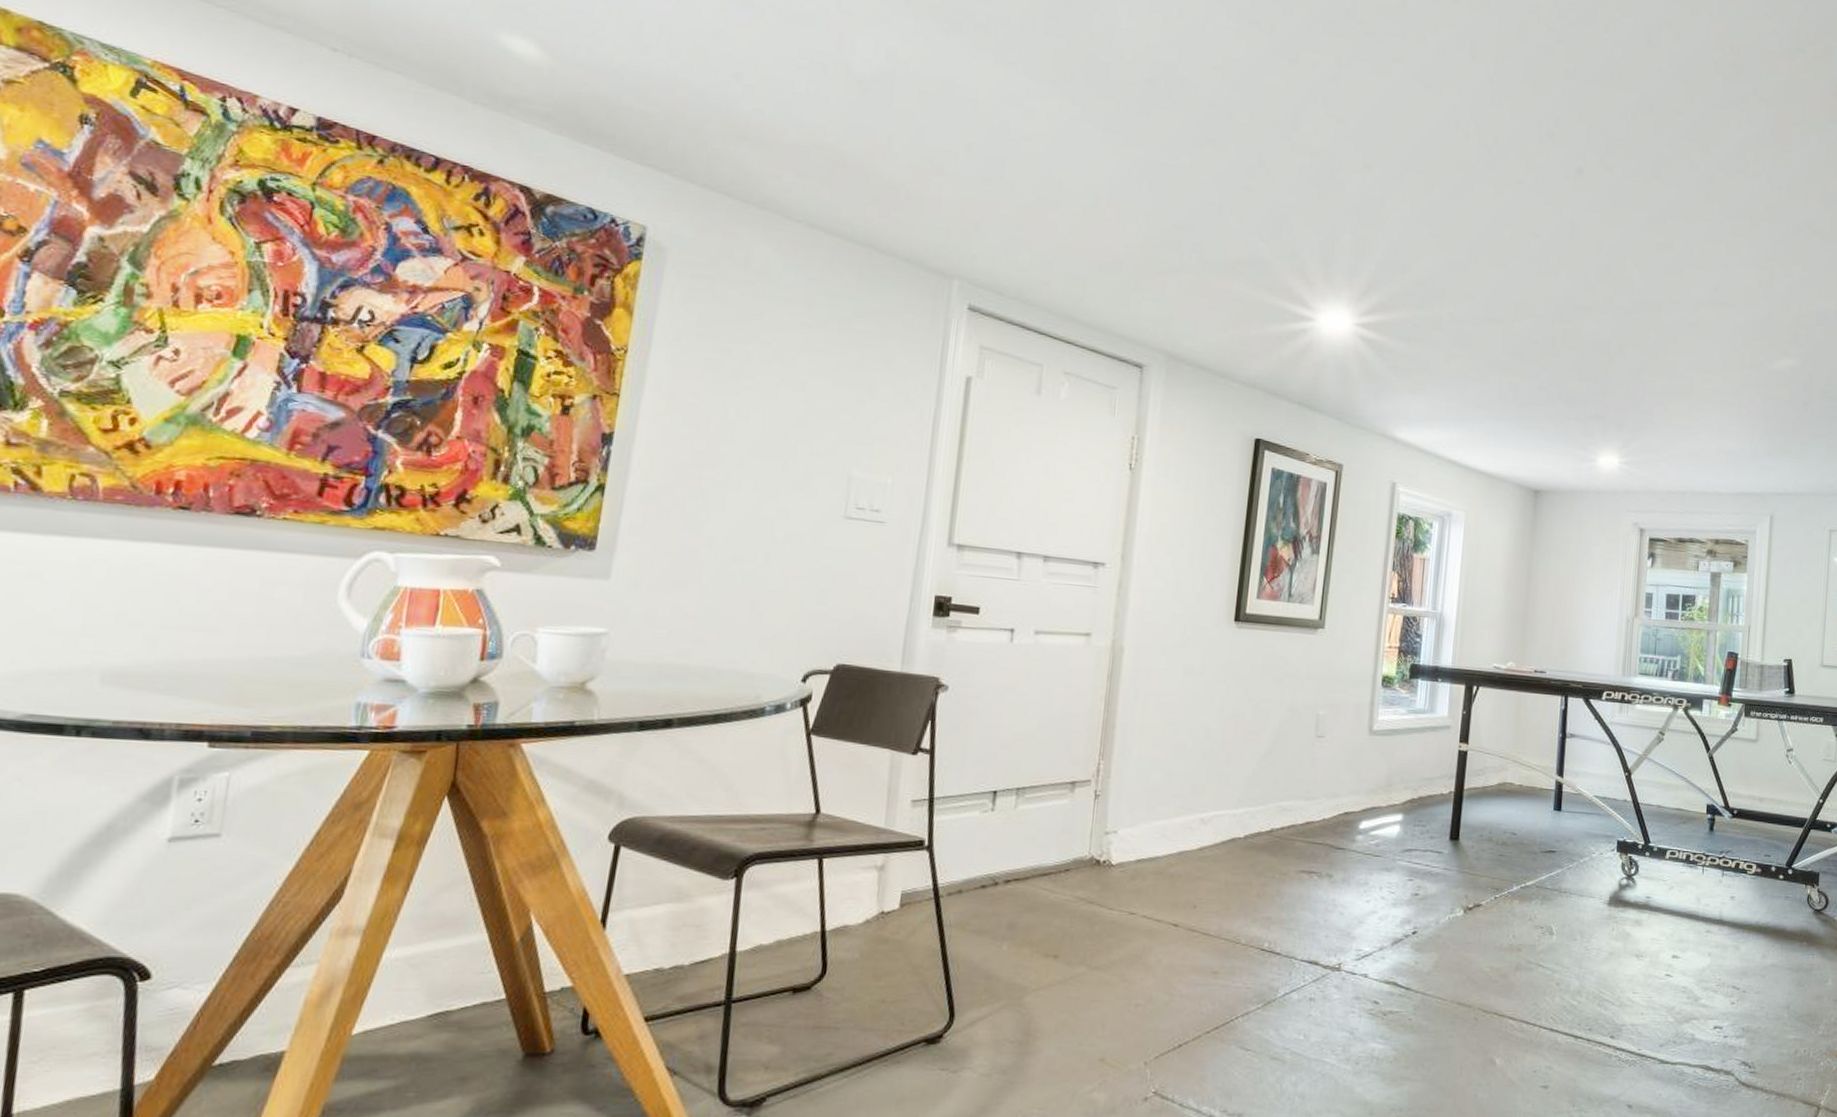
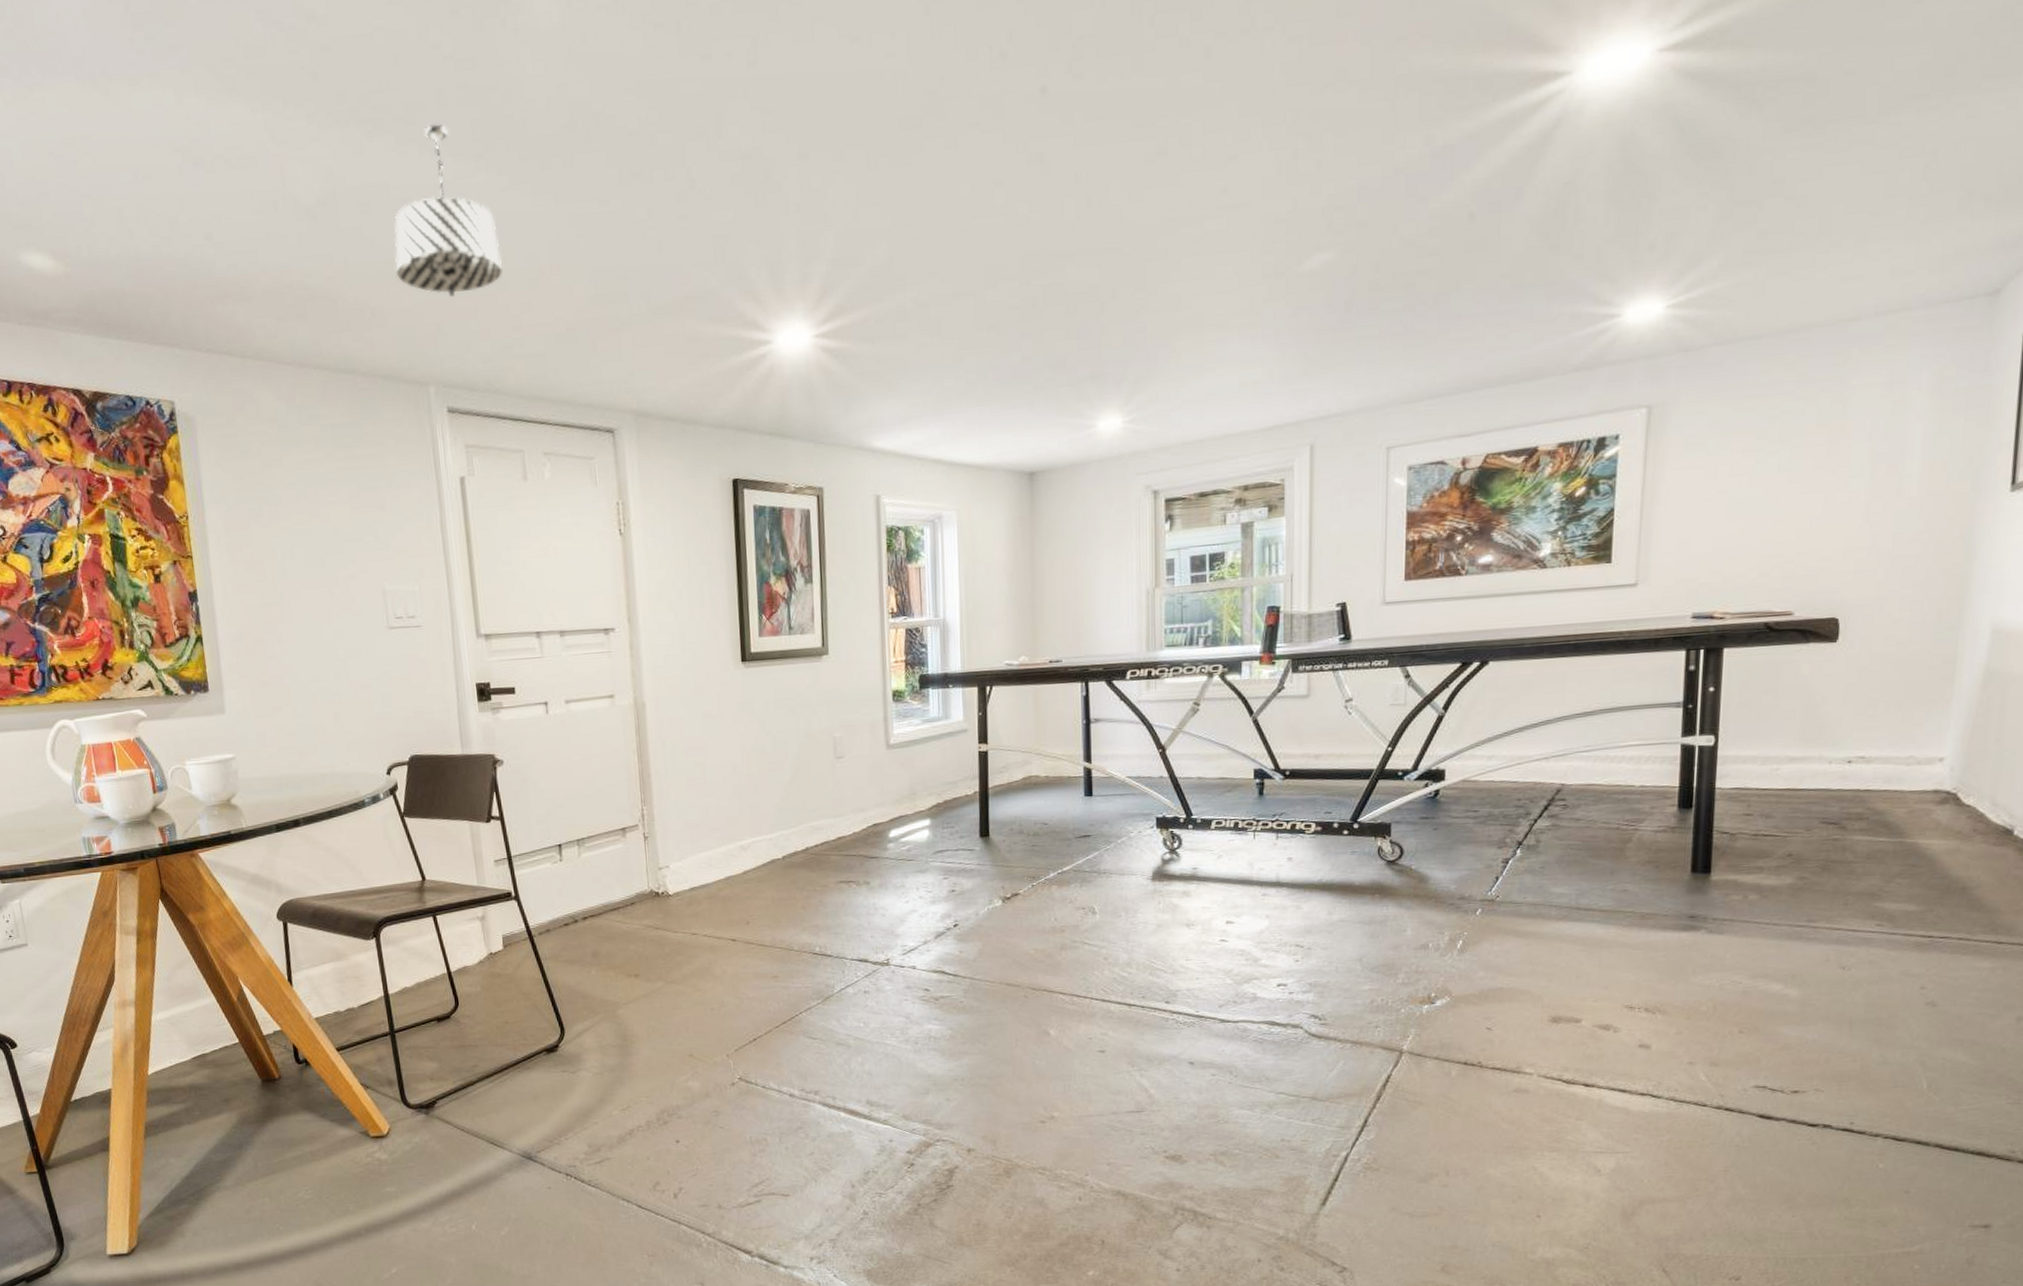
pendant light: none [942,41,1060,201] -> present [394,124,502,297]

